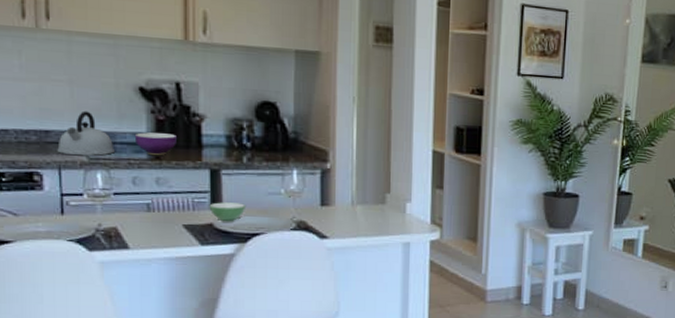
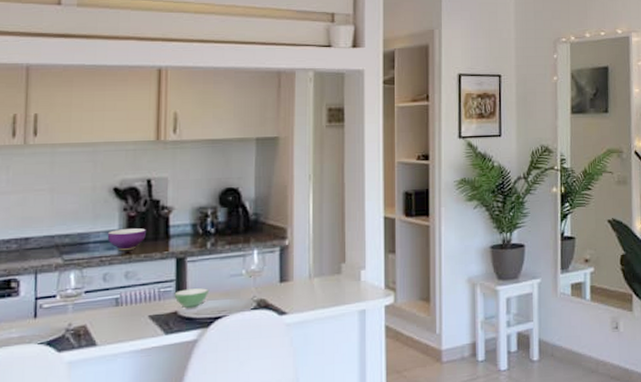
kettle: present [57,110,115,156] -> none [35,215,88,259]

